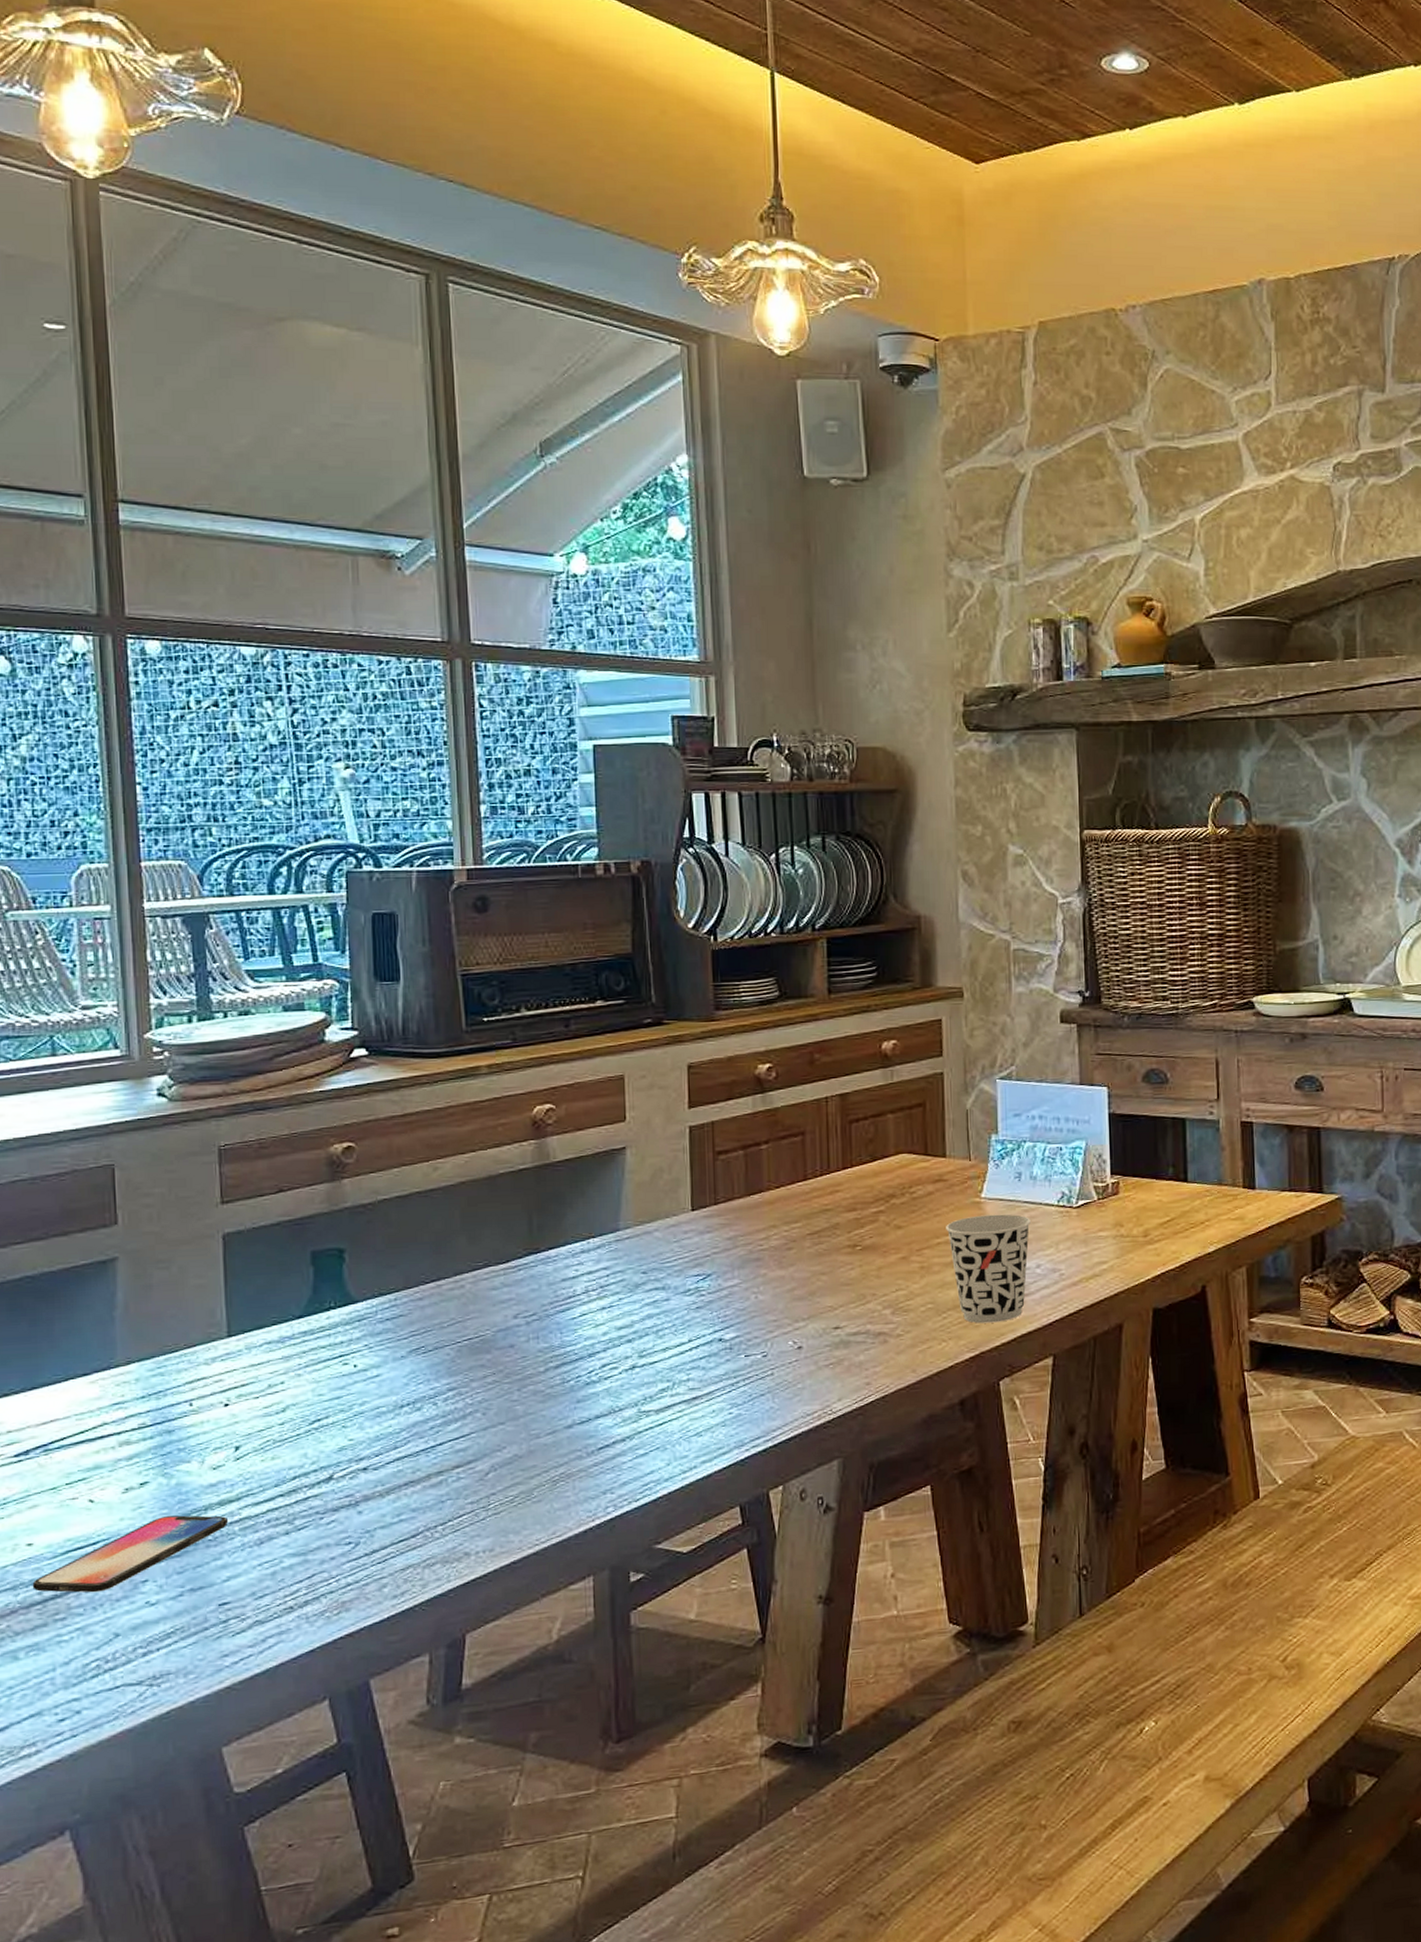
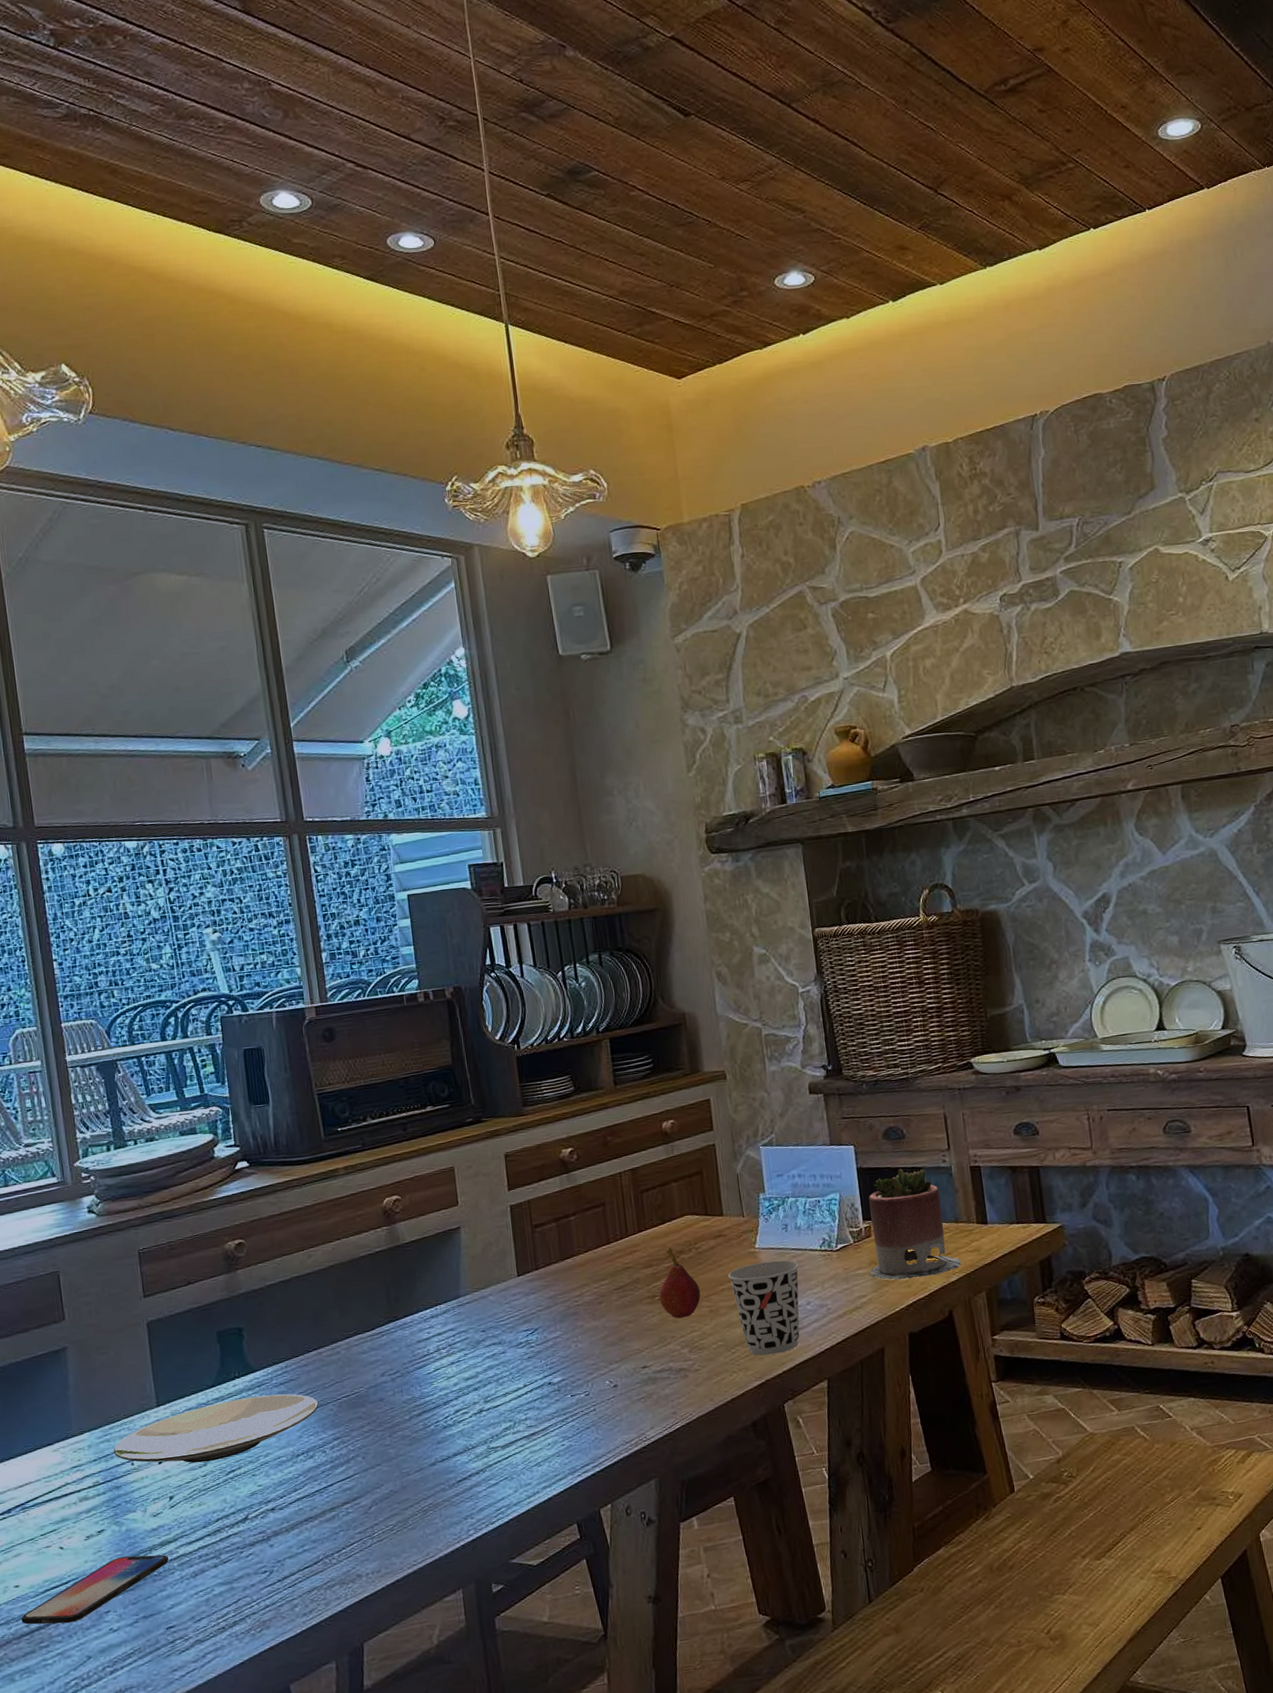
plate: none [167,1331,433,1408] -> present [113,1393,319,1463]
fruit: none [861,1189,912,1274] -> present [659,1247,701,1319]
succulent planter: none [1114,1118,1221,1247] -> present [869,1168,961,1280]

